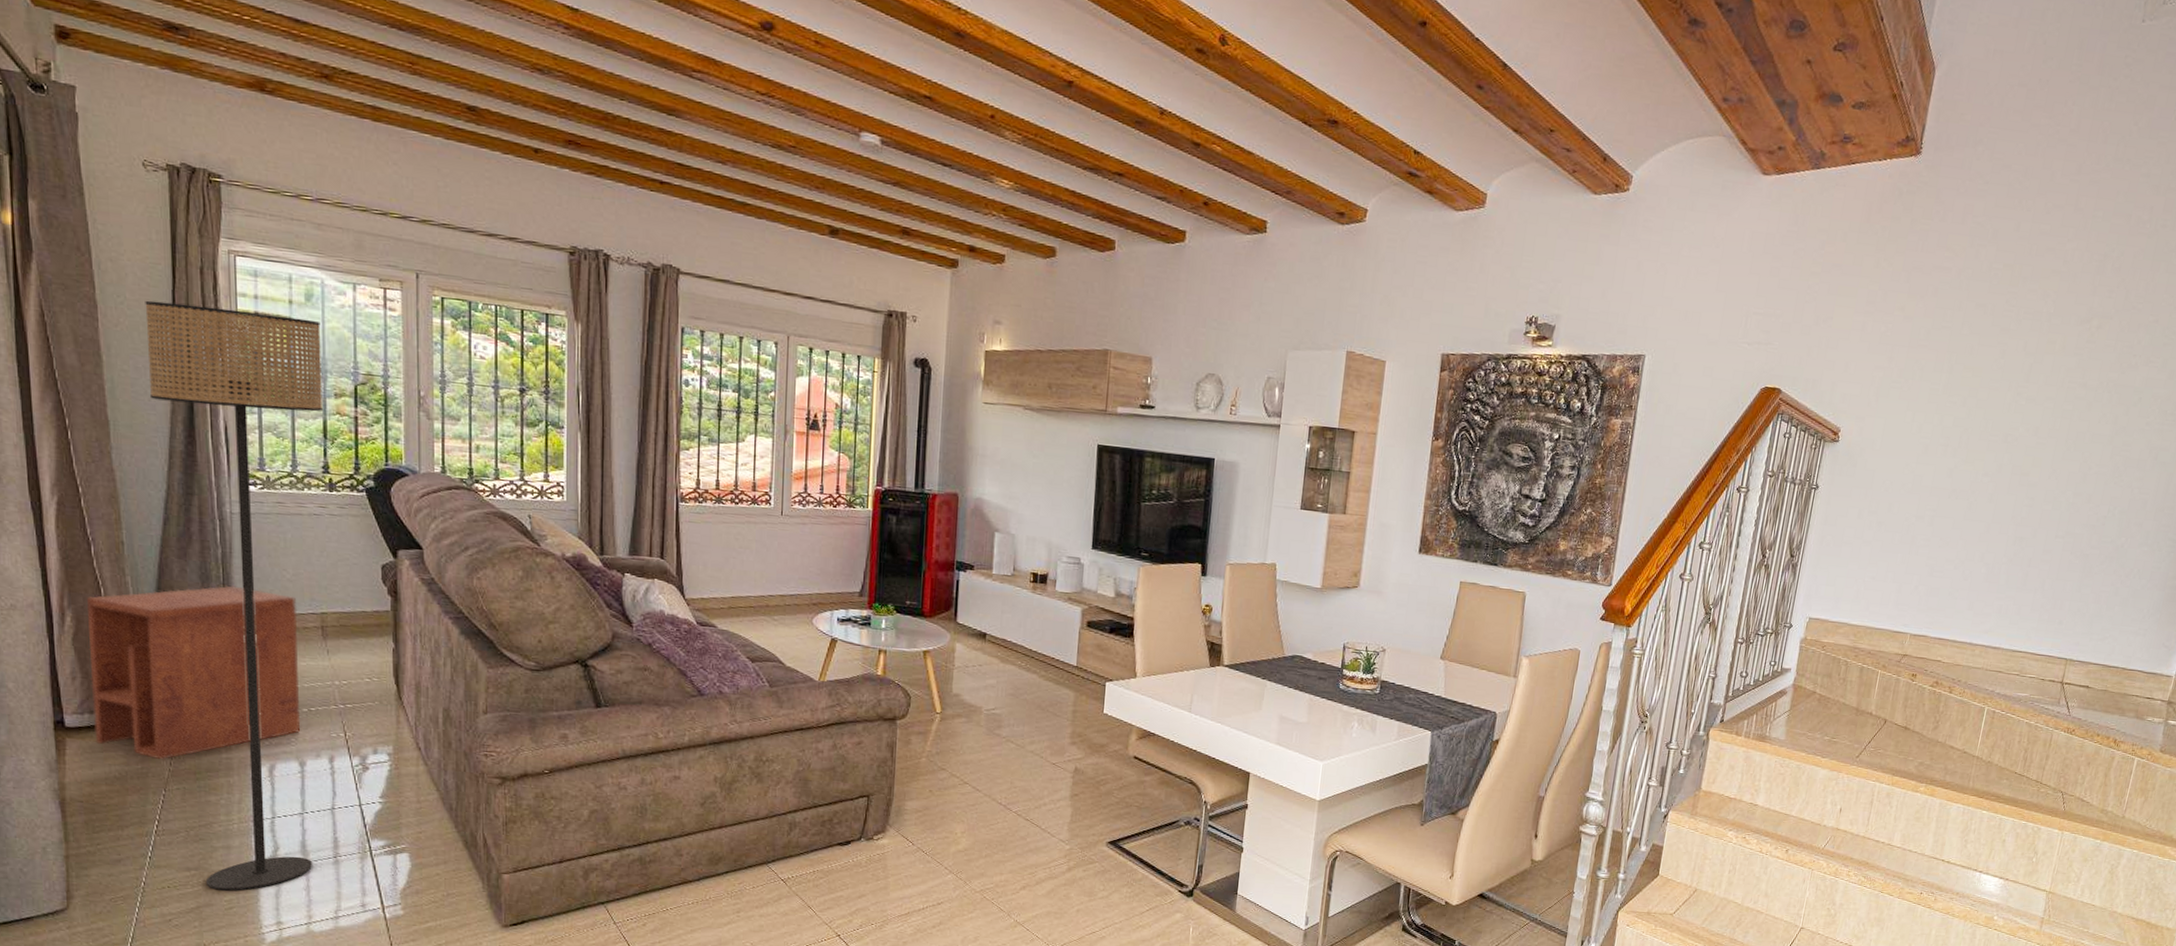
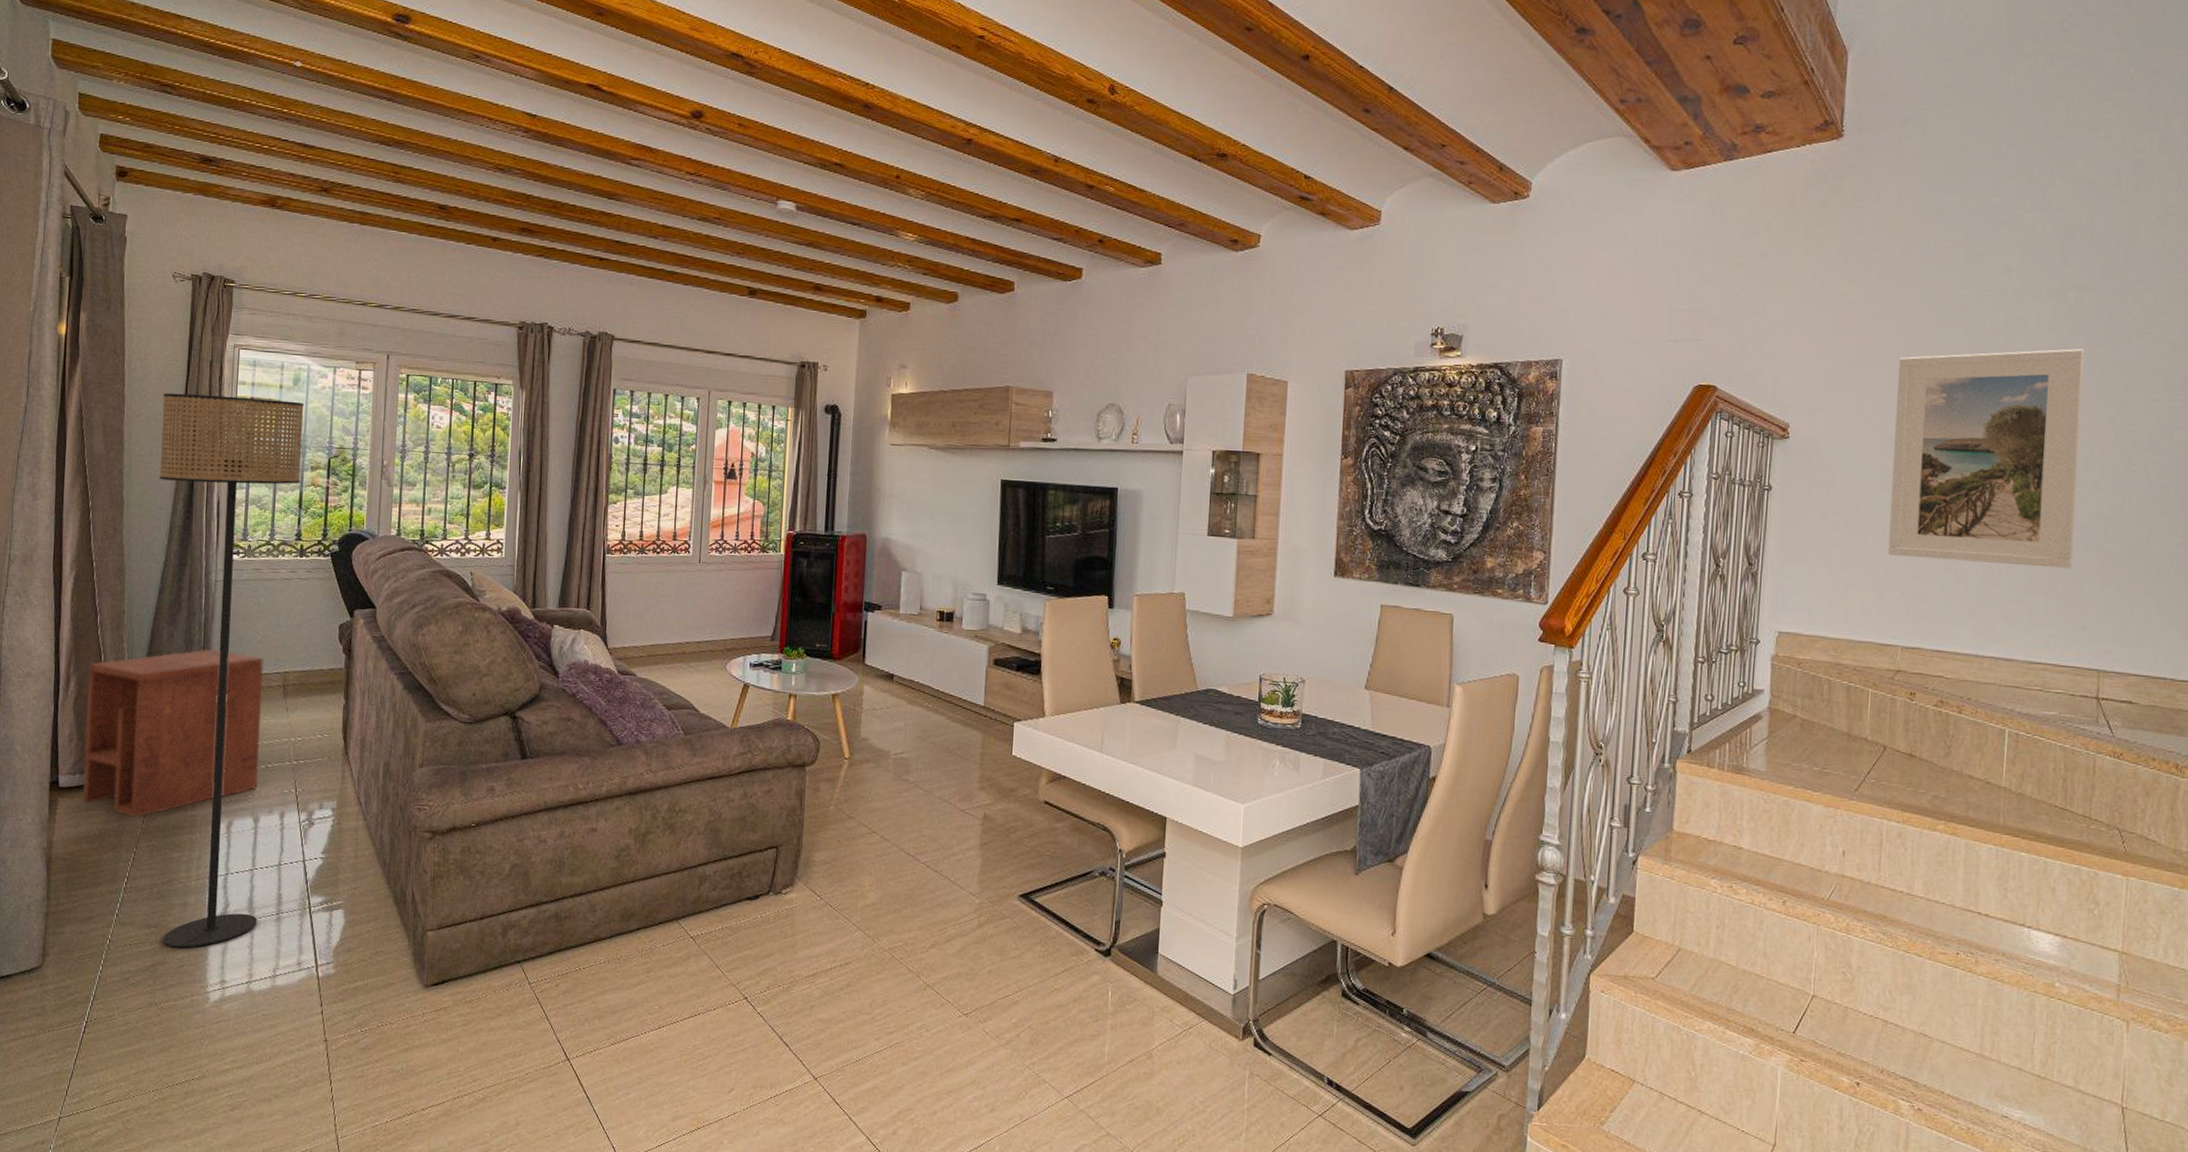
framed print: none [1910,371,2099,571] -> present [1888,348,2085,569]

